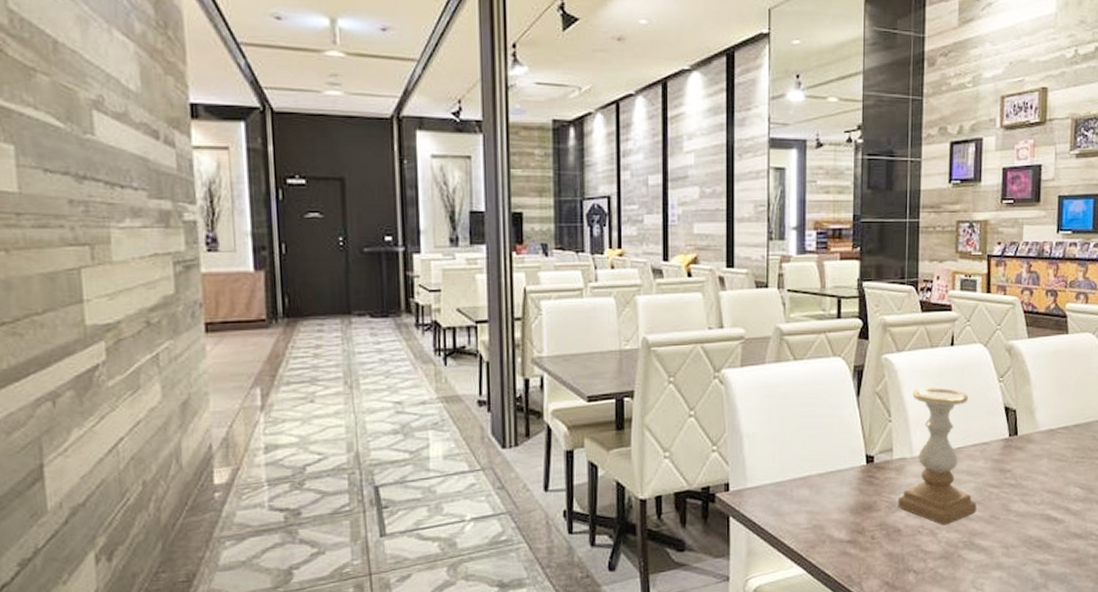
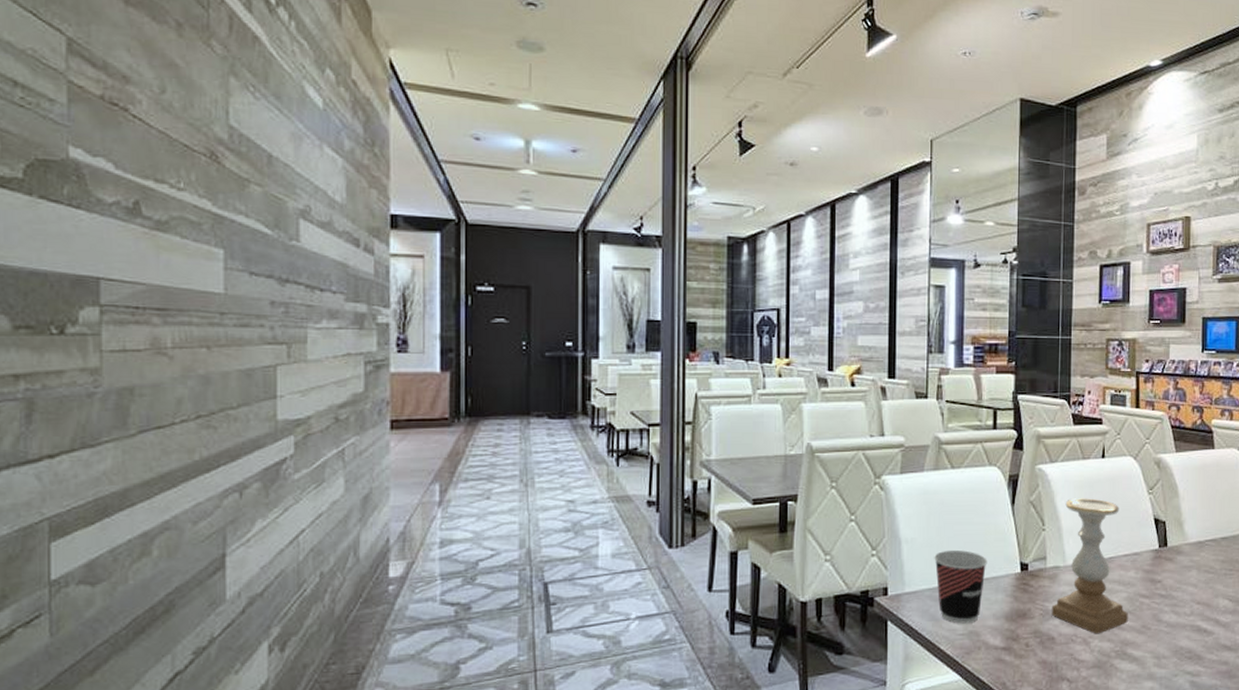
cup: none [777,443,832,518] -> present [934,549,987,624]

